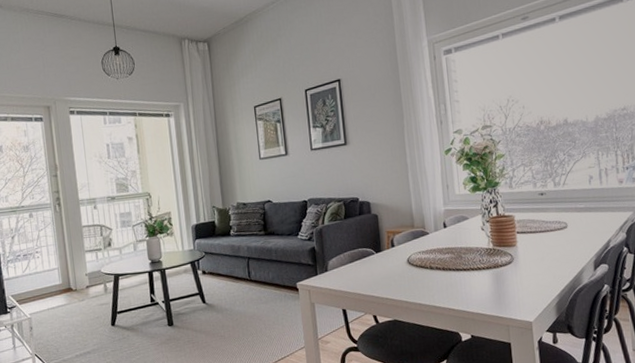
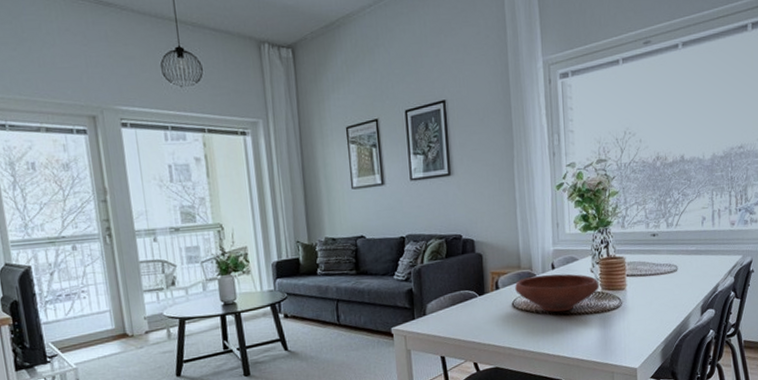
bowl: none [409,232,490,268] -> present [515,274,599,312]

